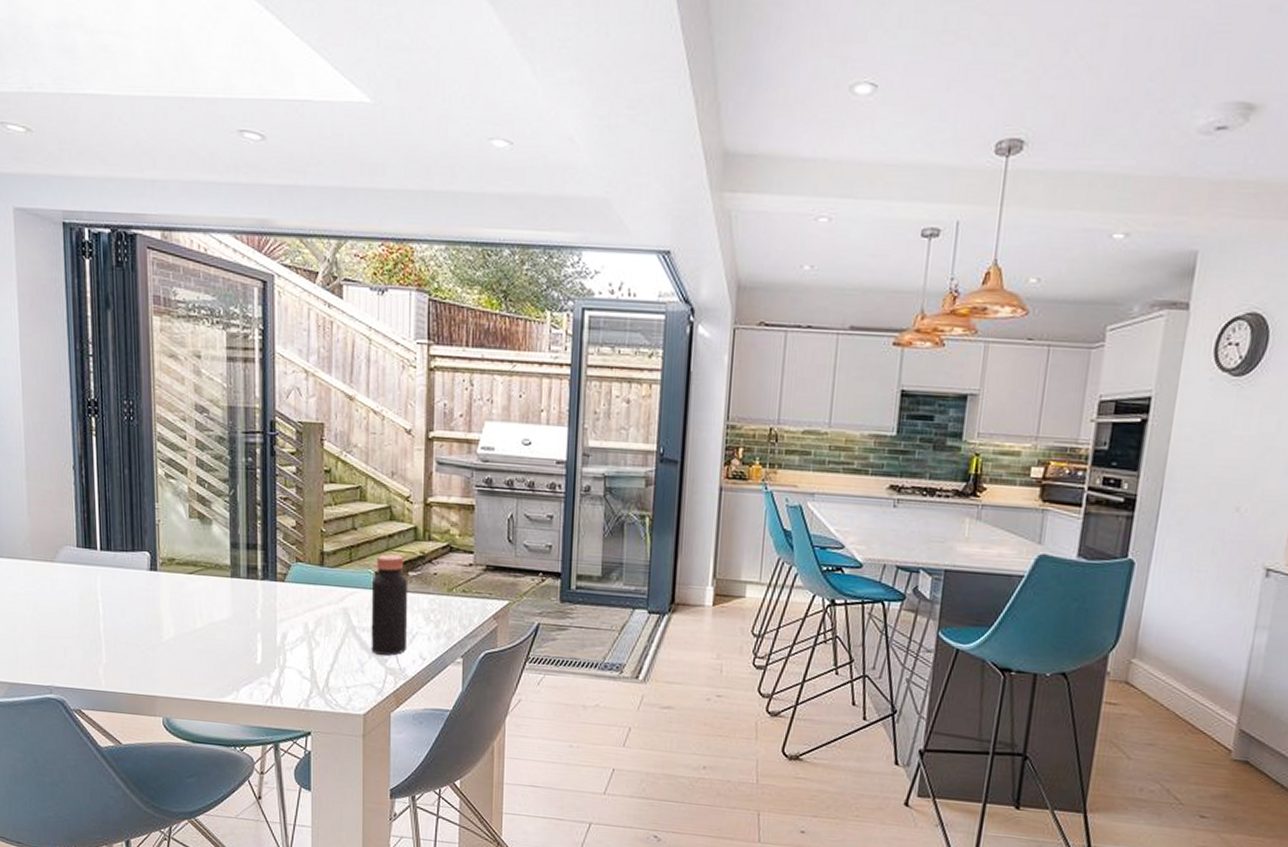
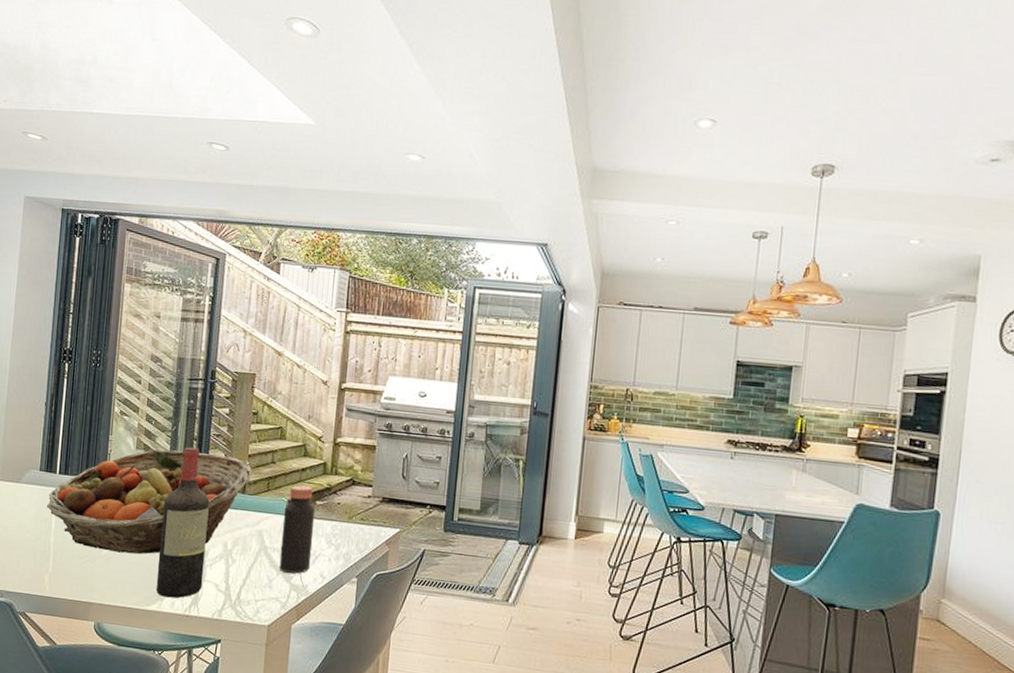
fruit basket: none [91,518,330,640] -> present [47,449,252,554]
wine bottle: none [229,513,284,688] -> present [156,447,210,598]

